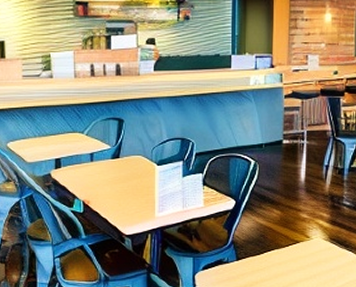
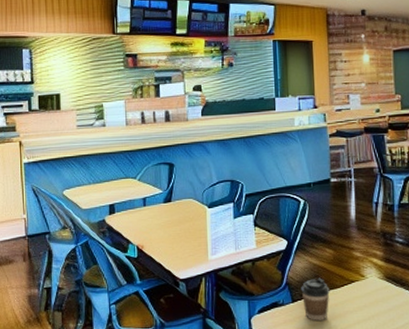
coffee cup: none [246,237,275,278] -> present [301,277,330,320]

